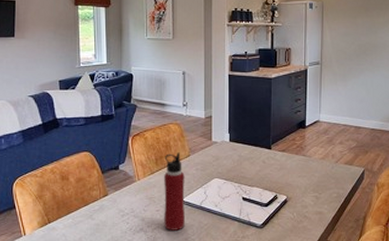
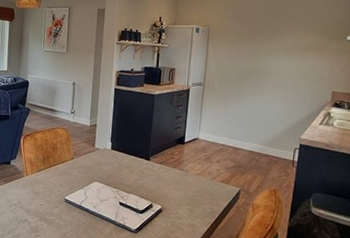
water bottle: present [164,152,185,231] -> none [46,154,68,225]

